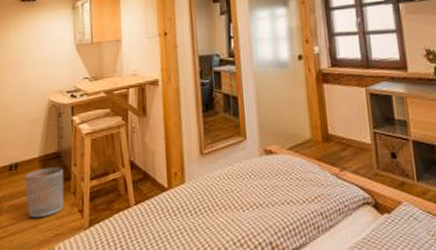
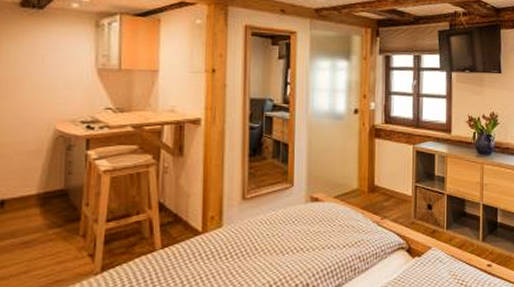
waste bin: present [25,167,64,218] -> none [15,206,70,263]

